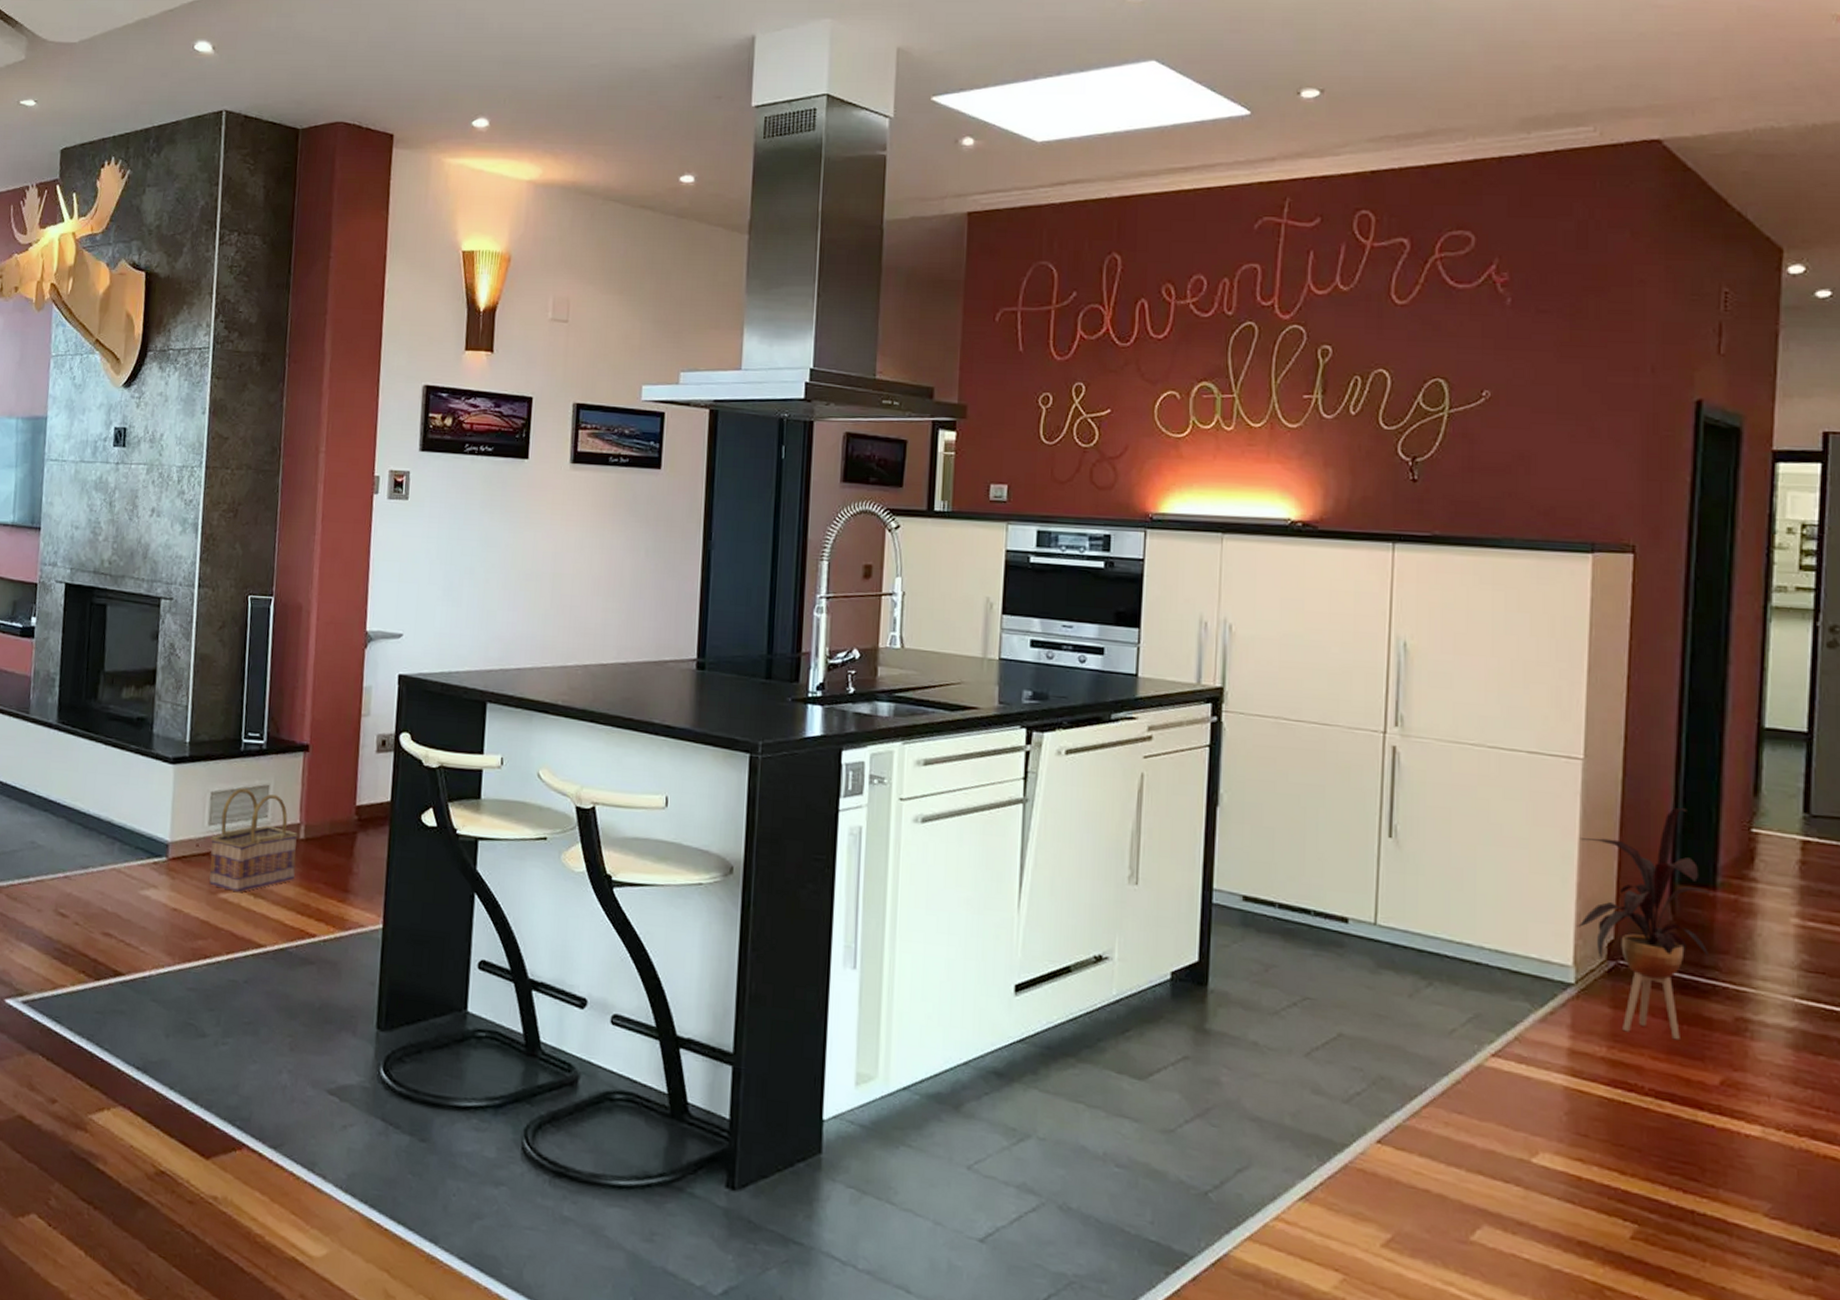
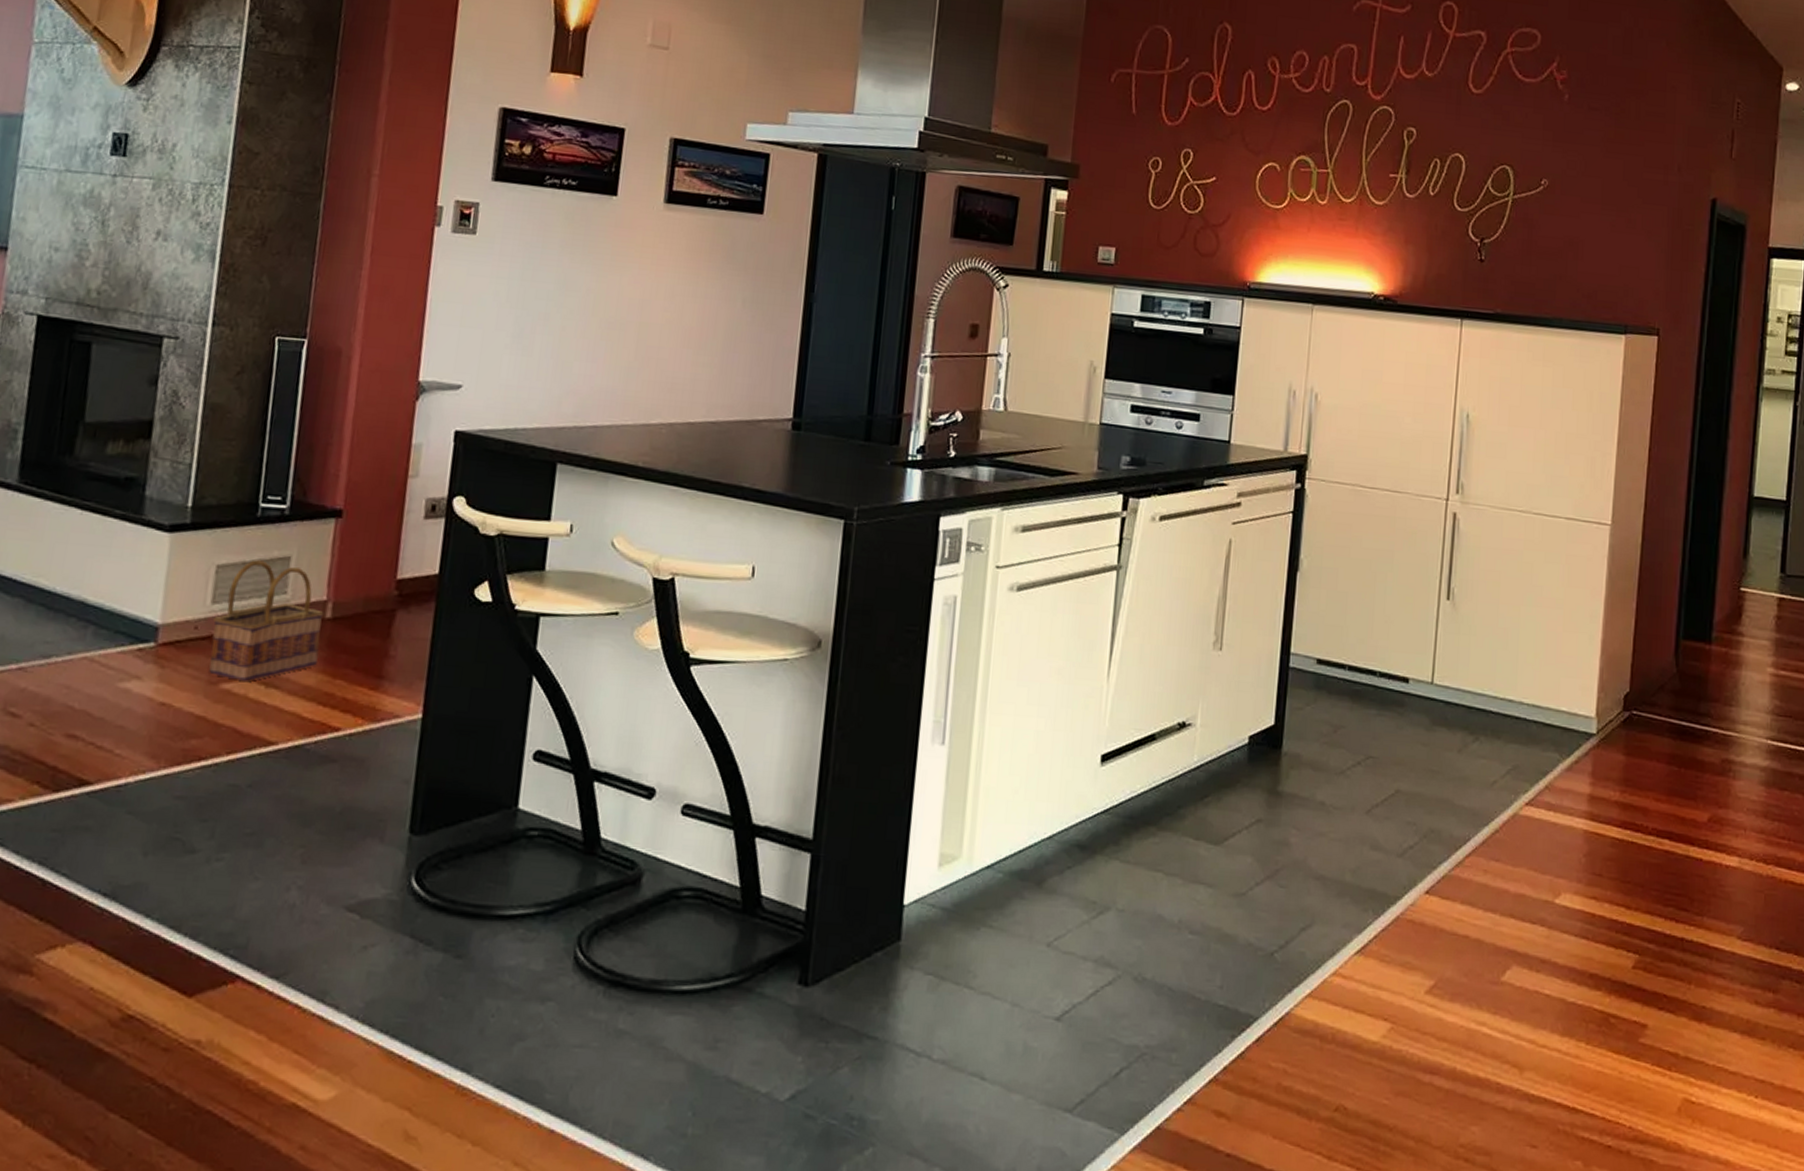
house plant: present [1576,807,1713,1041] -> none [1599,569,1709,783]

